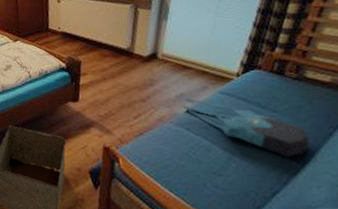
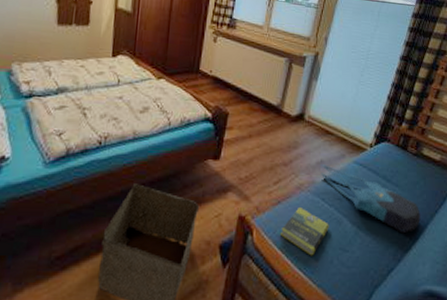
book: none [146,136,198,180] -> present [281,206,329,256]

